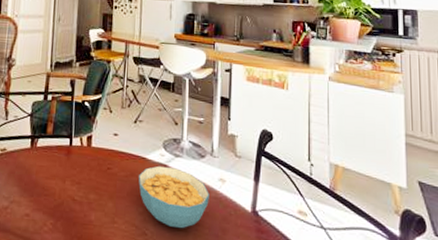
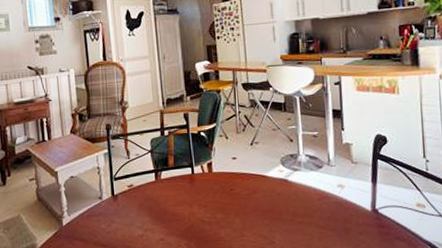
cereal bowl: present [139,165,209,229] -> none [261,180,330,234]

